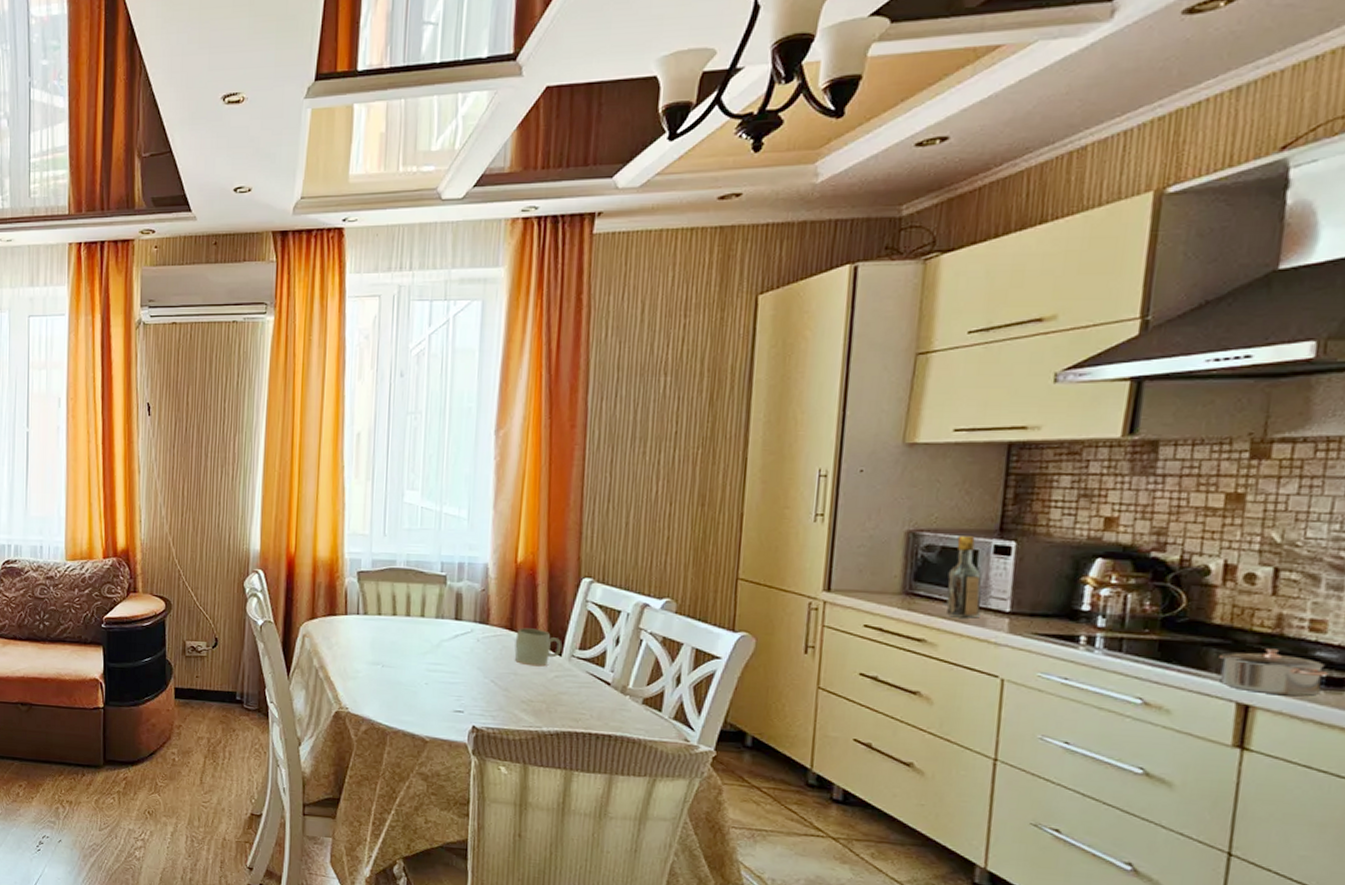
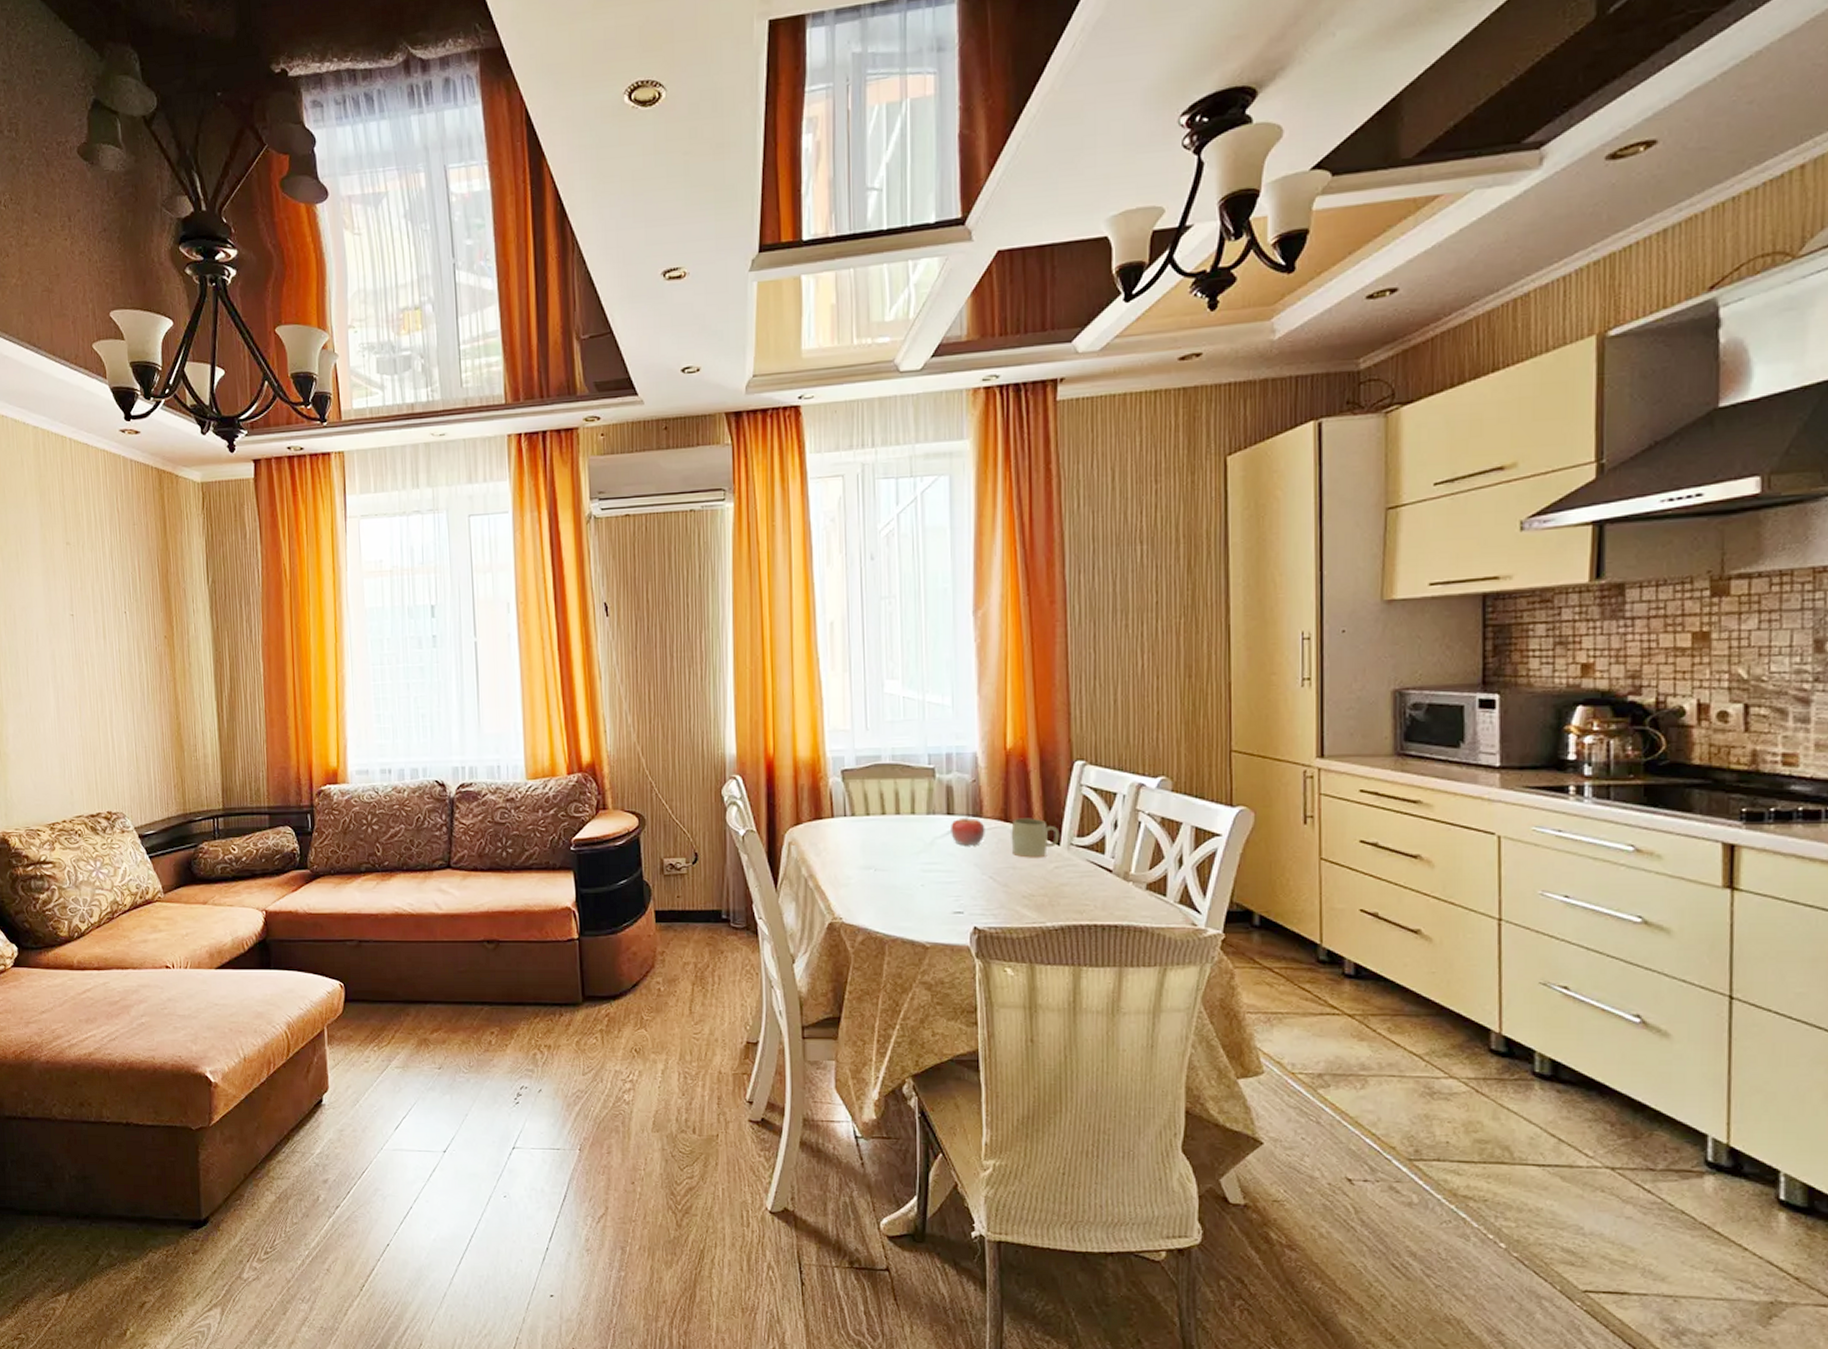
fruit: none [457,621,491,651] -> present [951,814,985,846]
bottle: present [946,536,982,619] -> none [1437,691,1472,776]
cooking pot: present [1219,648,1328,697] -> none [1702,785,1804,832]

